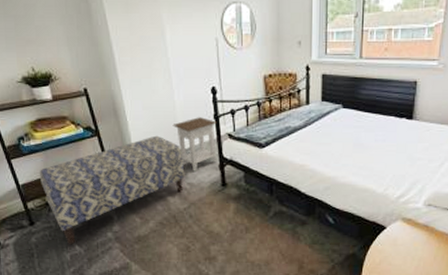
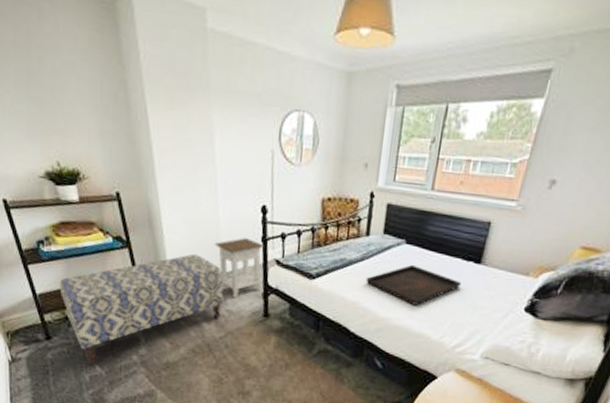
serving tray: none [310,126,398,163] -> present [366,264,462,306]

